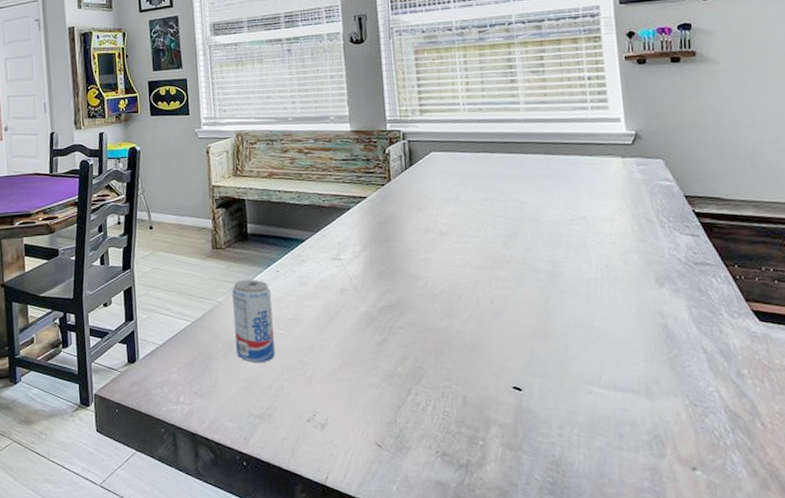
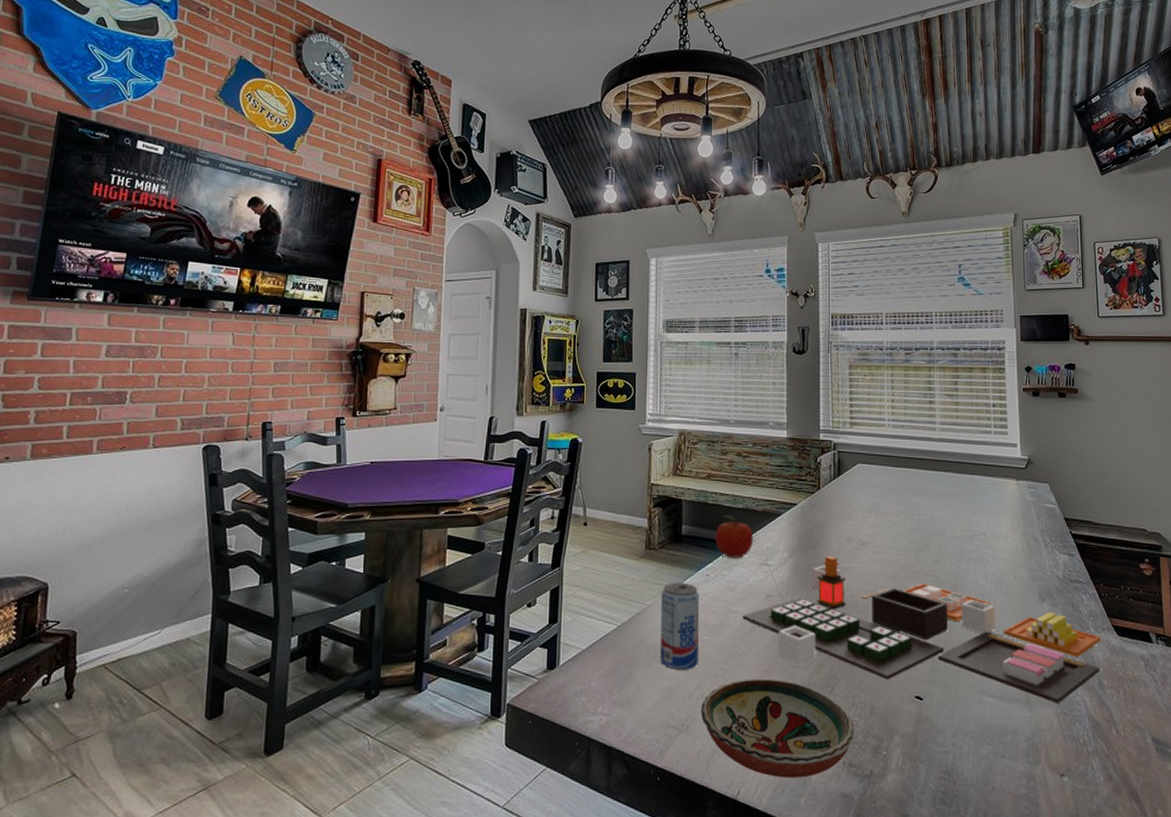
fruit: none [281,212,323,254] -> present [715,515,754,558]
decorative bowl: none [281,370,447,466] -> present [700,678,855,778]
toy food set: none [317,247,739,394] -> present [742,556,1102,703]

